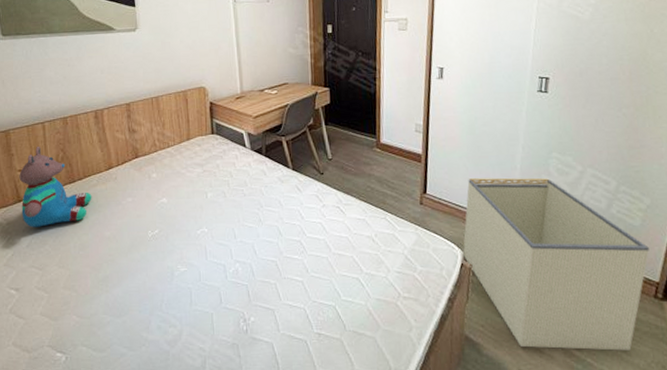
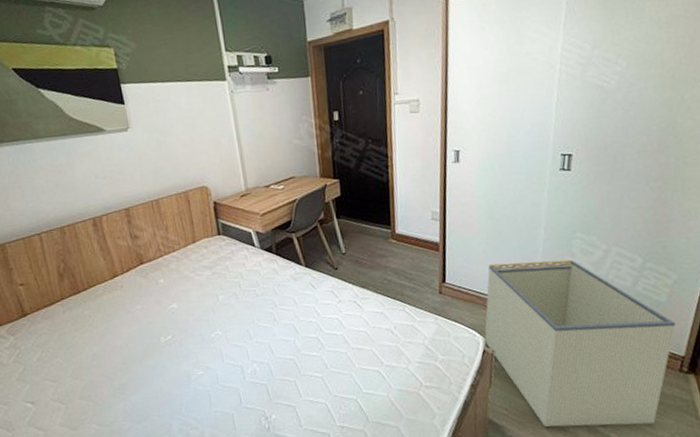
teddy bear: present [19,145,92,228] -> none [21,258,100,341]

